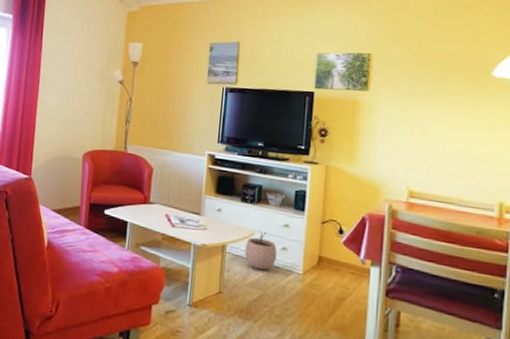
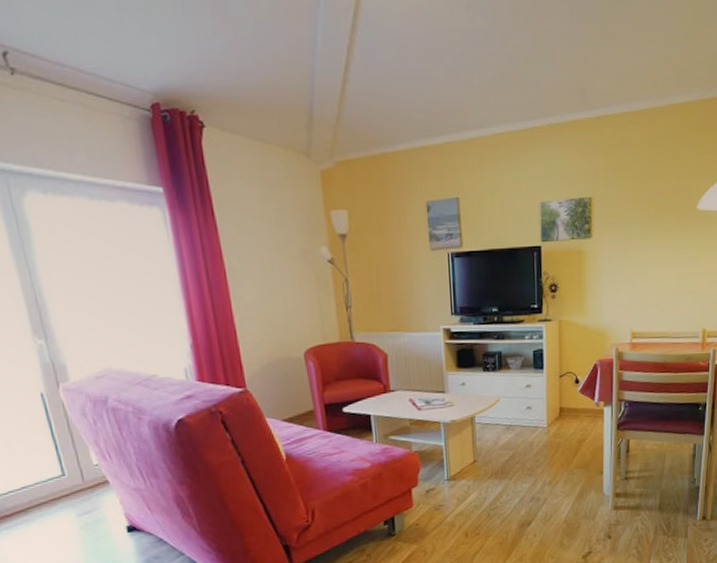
plant pot: present [245,230,278,271] -> none [493,396,523,433]

